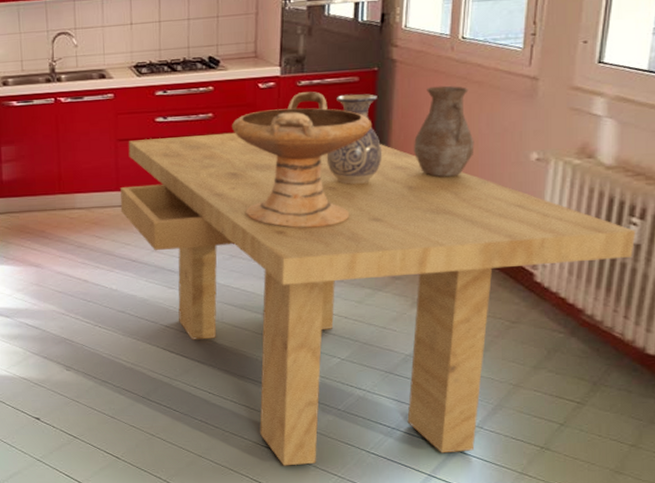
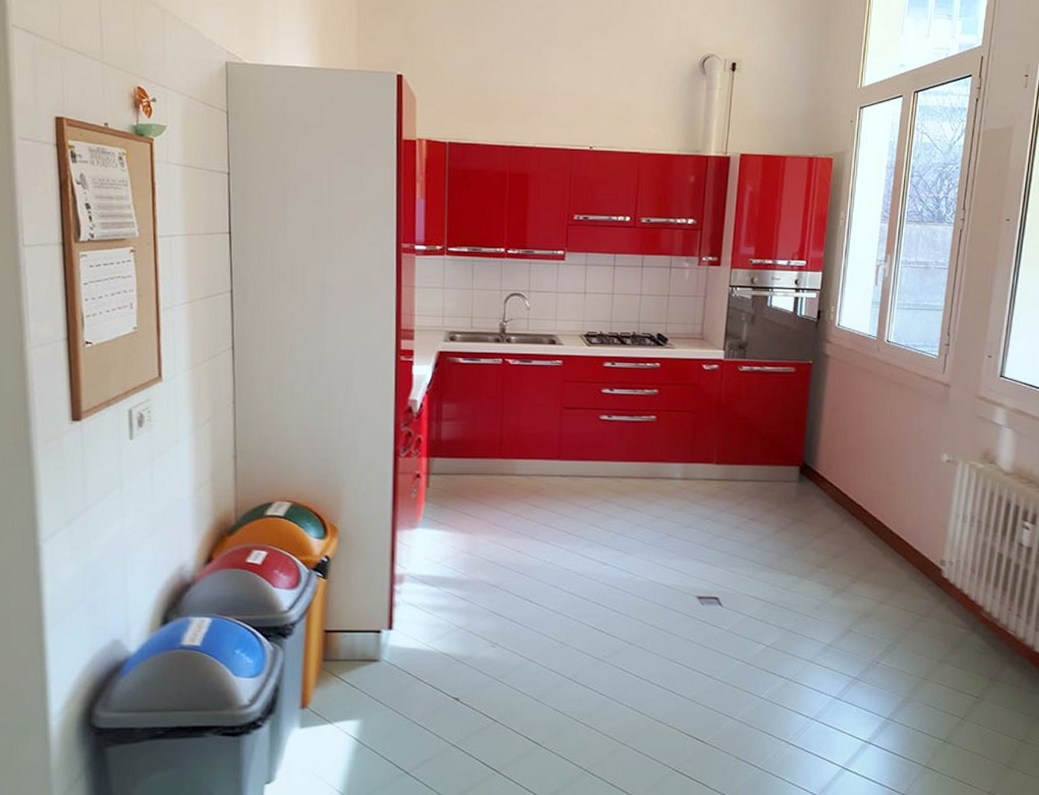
dining table: present [120,132,636,466] -> none [561,409,1028,756]
decorative bowl: present [232,91,373,228] -> none [676,377,806,512]
vase: present [326,93,383,185] -> none [762,383,813,472]
pitcher: present [413,85,475,178] -> none [840,384,895,471]

